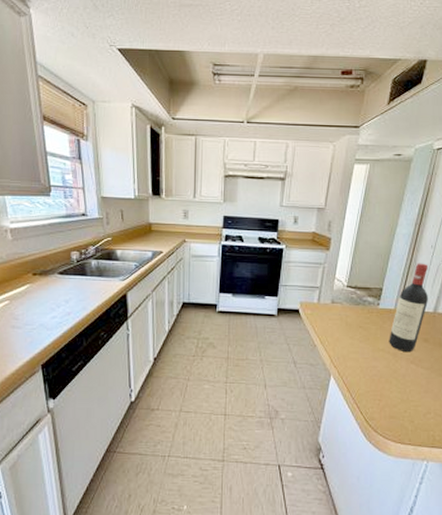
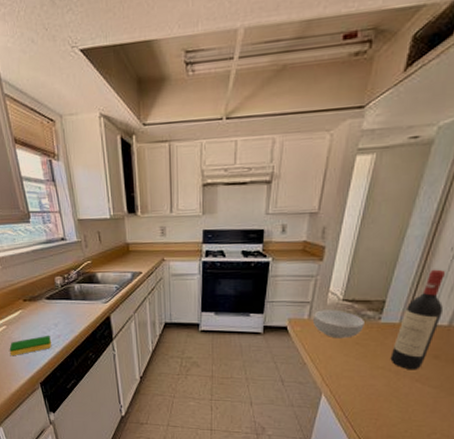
dish sponge: none [9,312,60,335] -> present [9,335,52,356]
cereal bowl: none [321,295,366,322] -> present [312,309,364,339]

